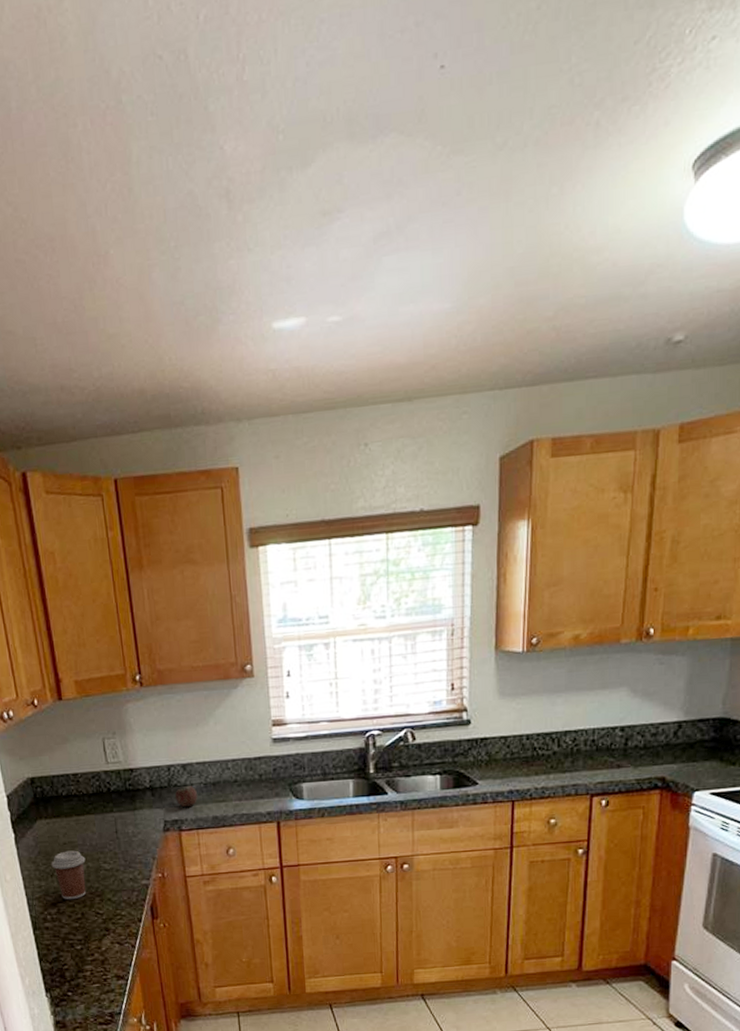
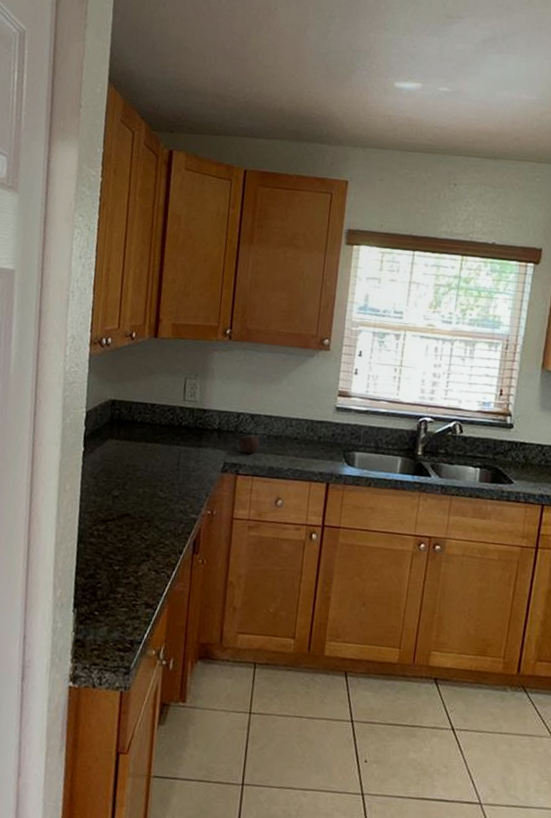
coffee cup: present [51,850,87,900] -> none [110,473,144,521]

